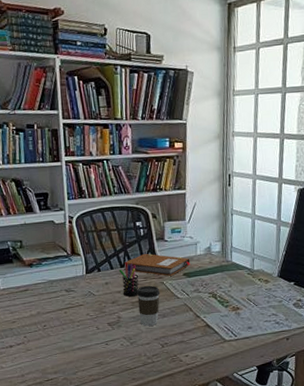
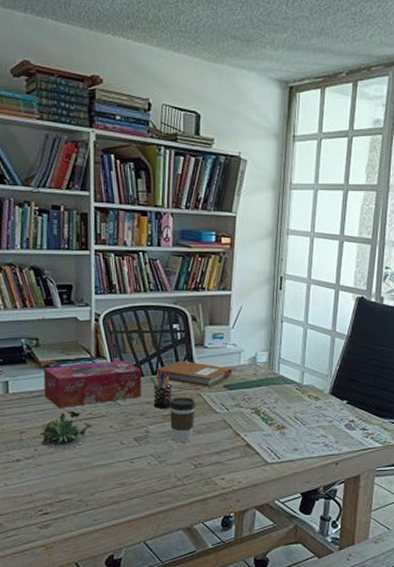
succulent plant: none [11,301,72,335] -> present [19,410,93,448]
tissue box: none [27,255,112,300] -> present [43,360,142,408]

